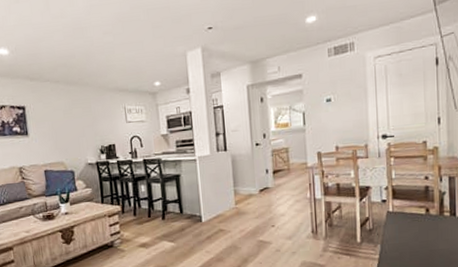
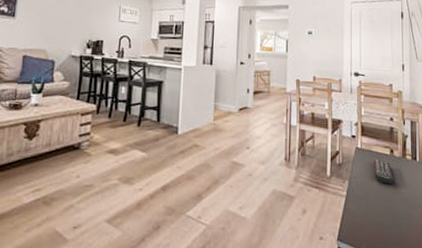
remote control: none [407,220,430,243] -> present [373,159,394,185]

